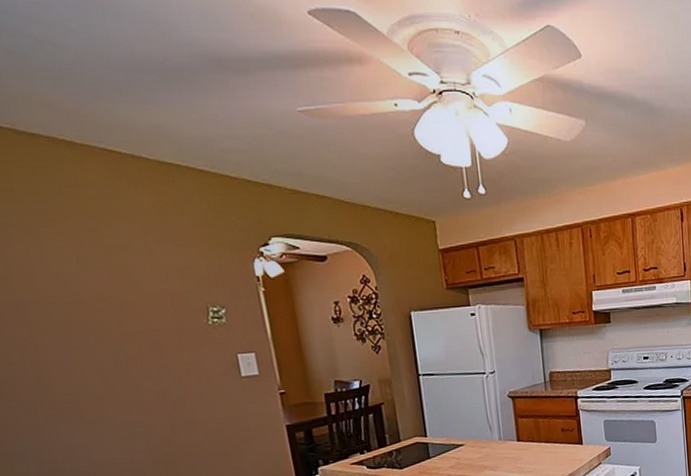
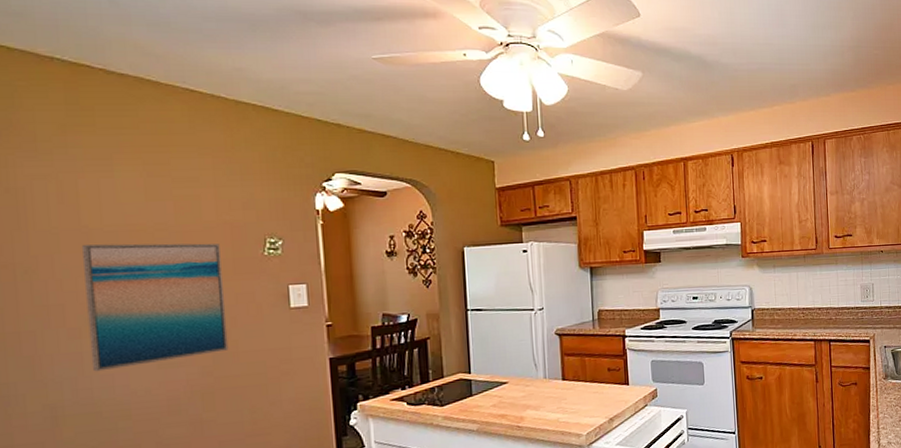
wall art: none [21,313,185,444] -> present [81,243,229,372]

